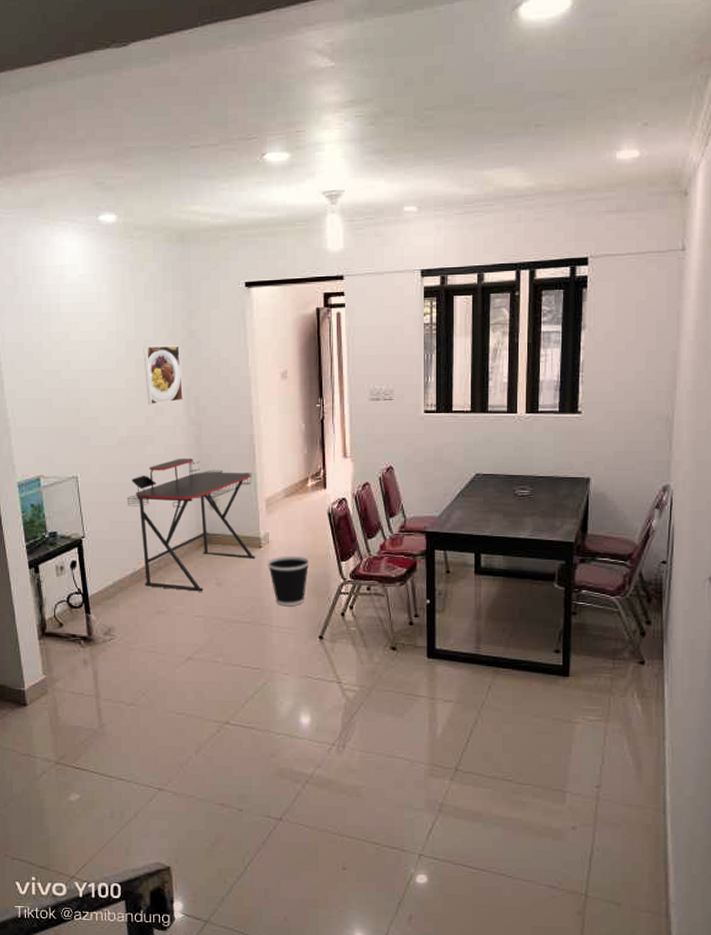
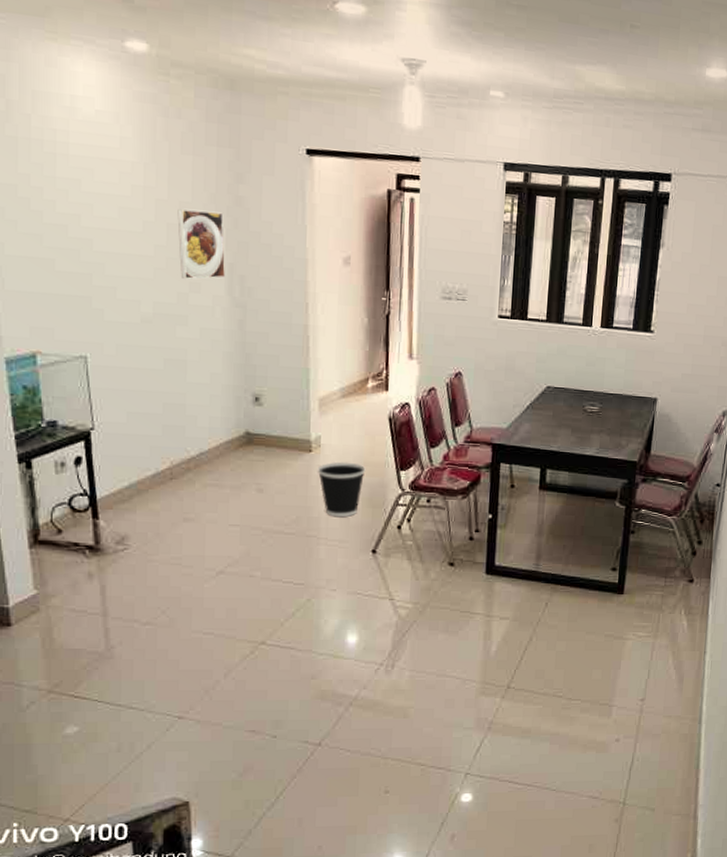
desk: present [126,458,256,592] -> none [149,344,305,498]

